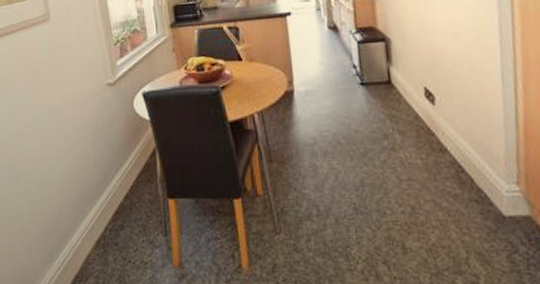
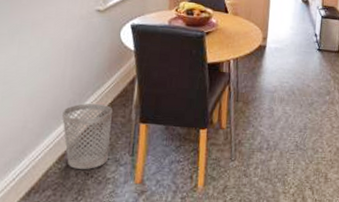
wastebasket: none [91,182,142,254] -> present [61,103,112,169]

